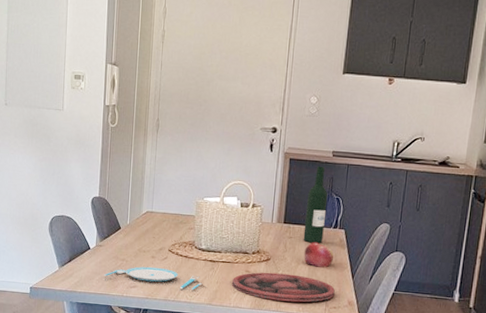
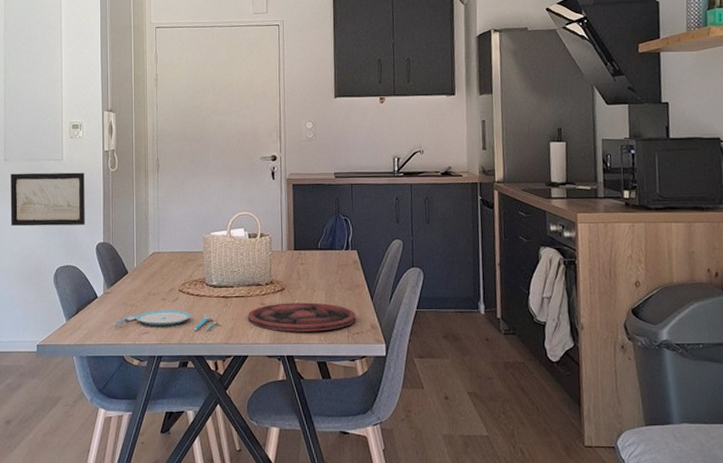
wall art: none [9,119,84,178] -> present [10,172,85,227]
wine bottle: present [303,165,328,244] -> none [315,188,336,268]
fruit: present [304,242,334,268] -> none [319,266,349,292]

